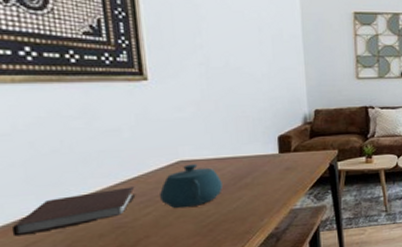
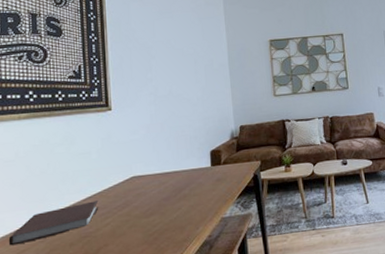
teapot: present [160,164,223,209] -> none [117,179,166,219]

